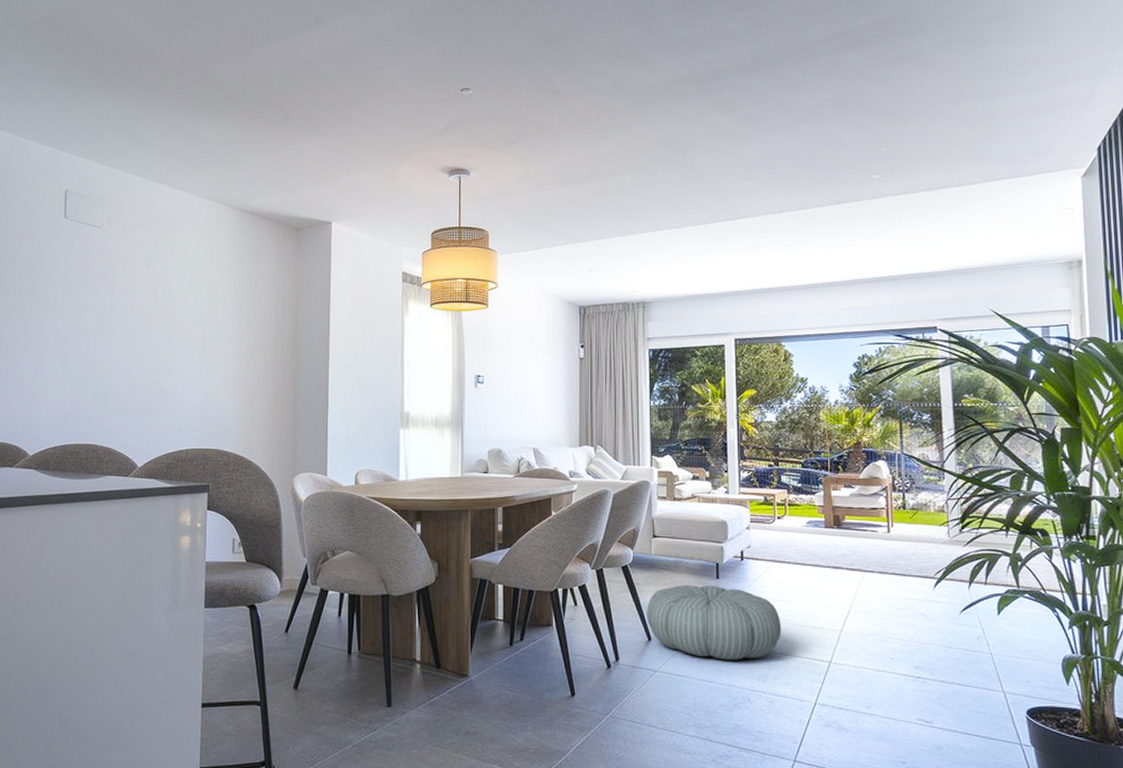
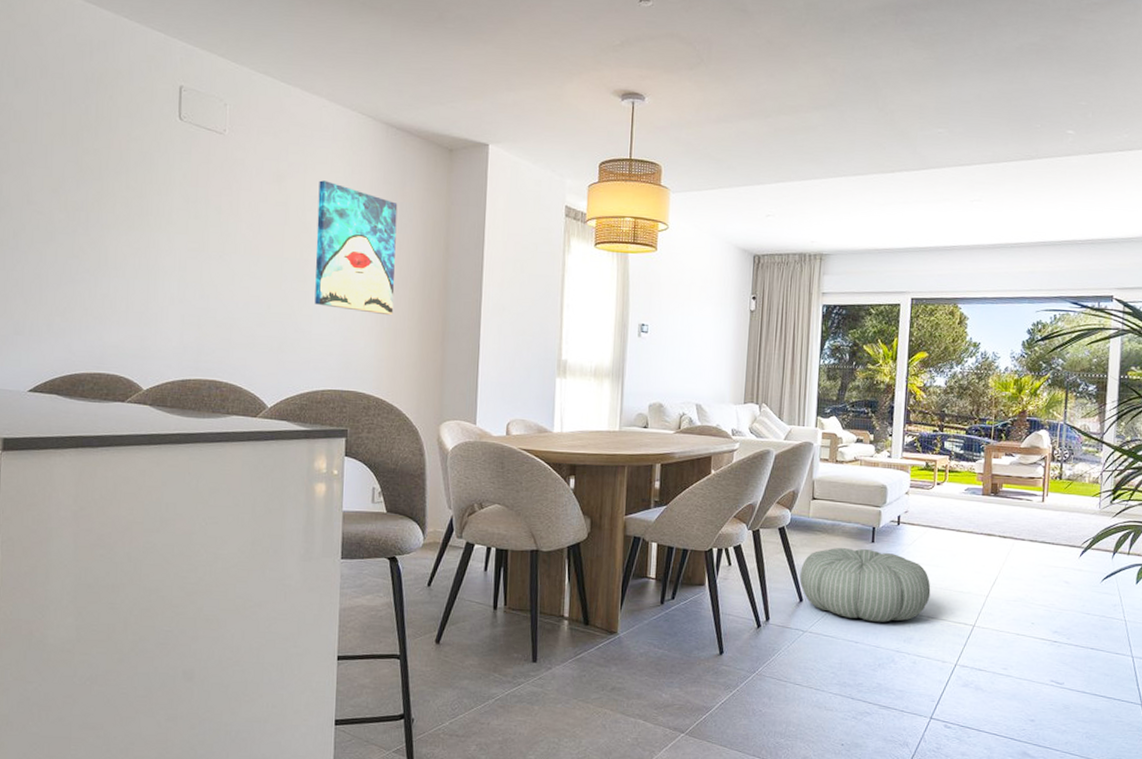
wall art: none [179,262,252,379] -> present [314,180,398,316]

